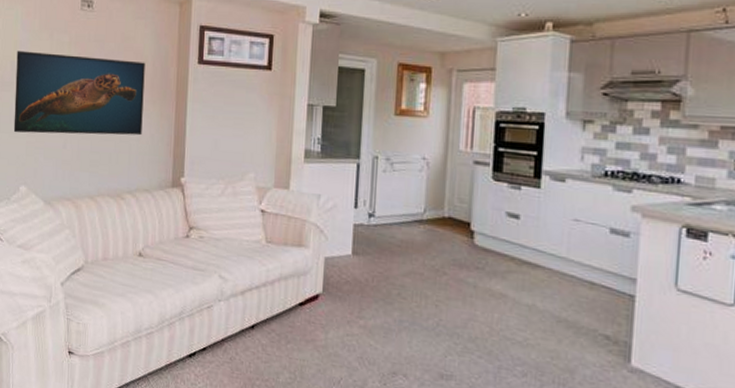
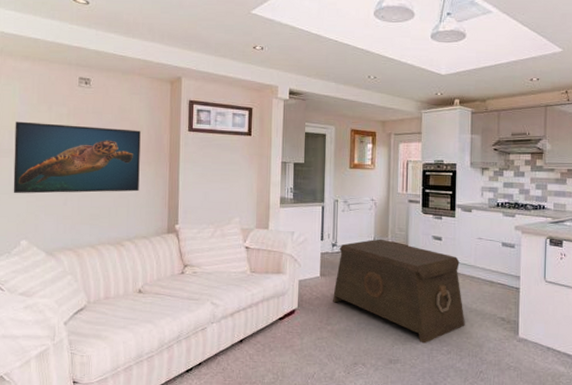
storage trunk: none [366,211,550,359] -> present [332,239,465,344]

